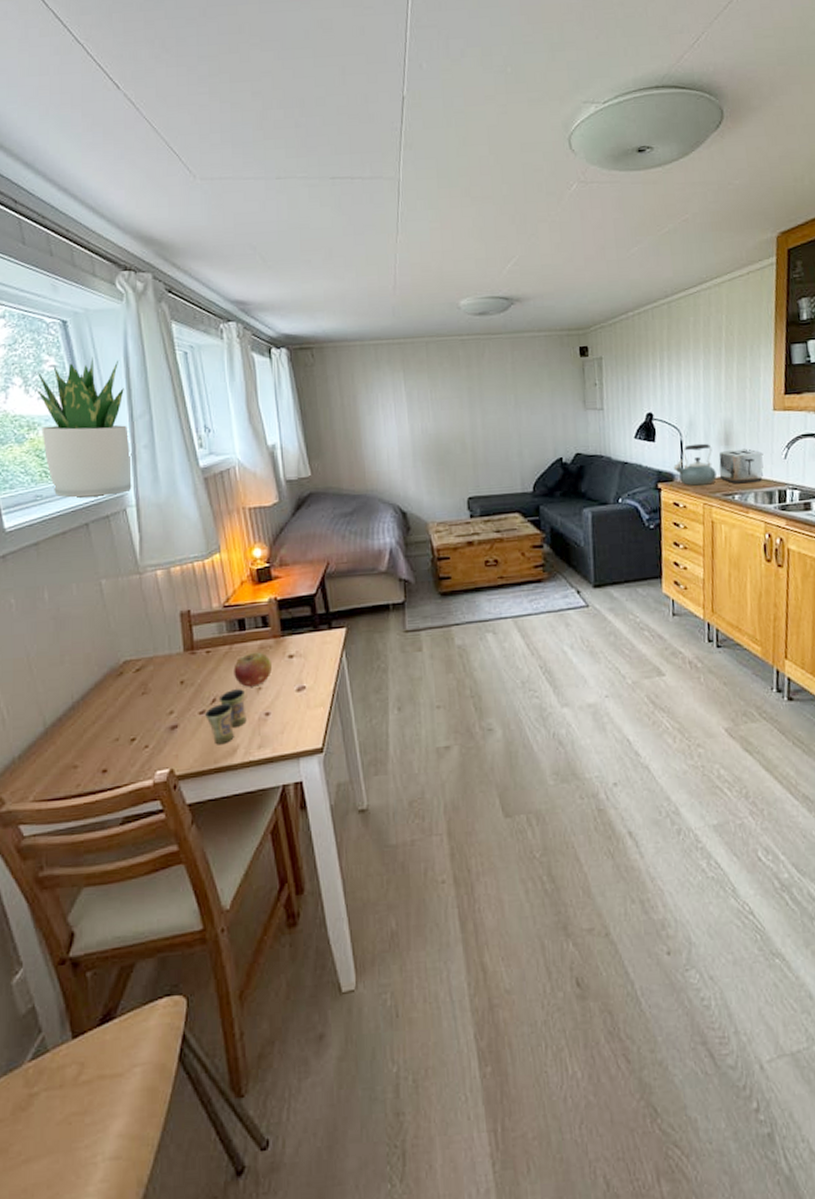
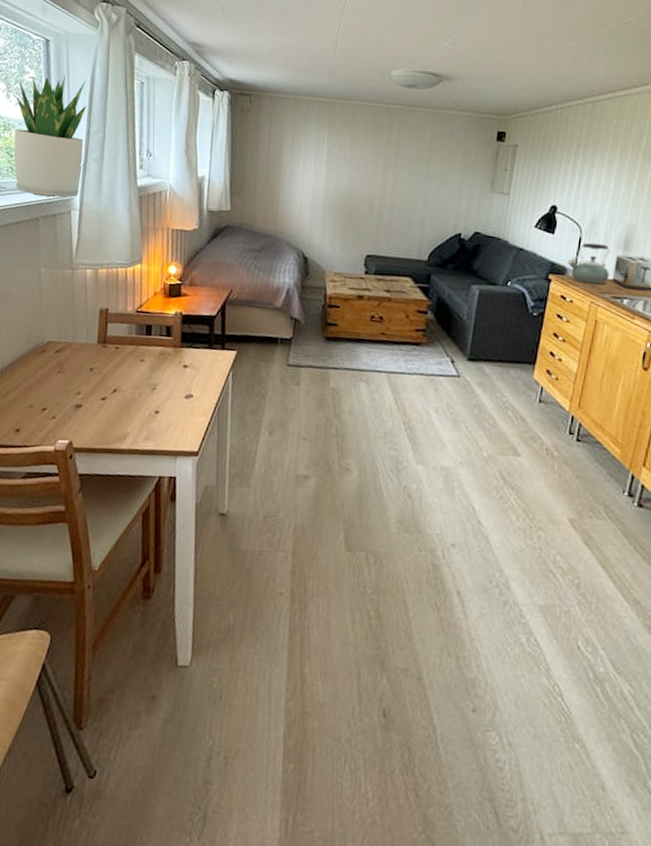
cup: present [205,689,247,745] -> none [105,384,141,430]
fruit: present [233,652,272,687] -> none [135,356,168,386]

